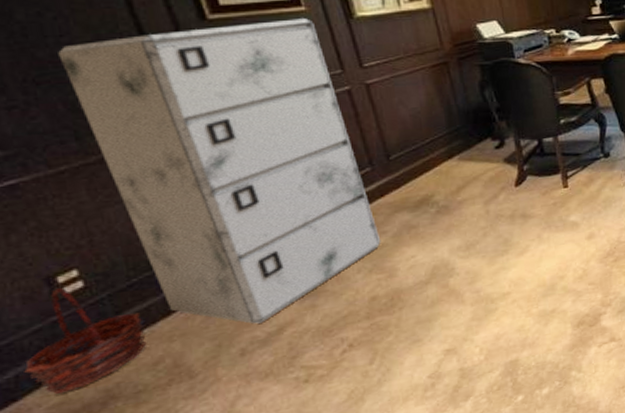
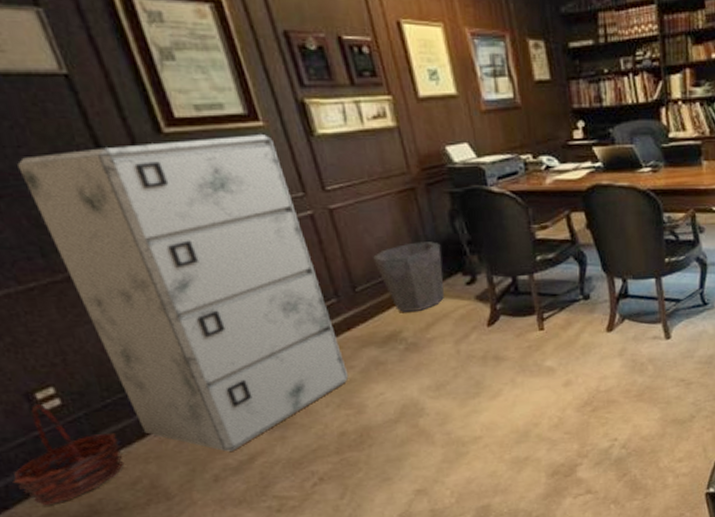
waste bin: none [407,110,474,178] -> present [373,242,444,313]

